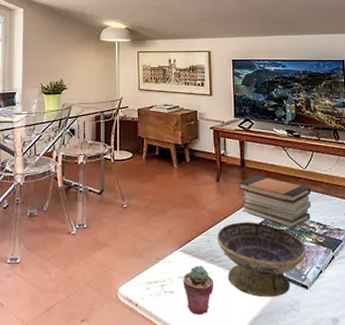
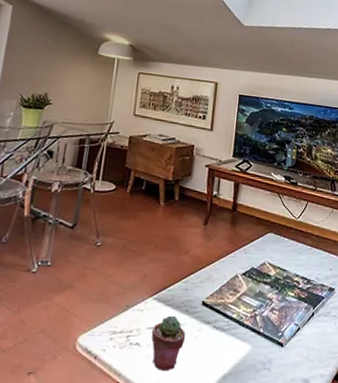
decorative bowl: present [217,222,307,298] -> none [195,270,288,354]
book stack: present [238,176,312,228] -> none [226,222,301,281]

